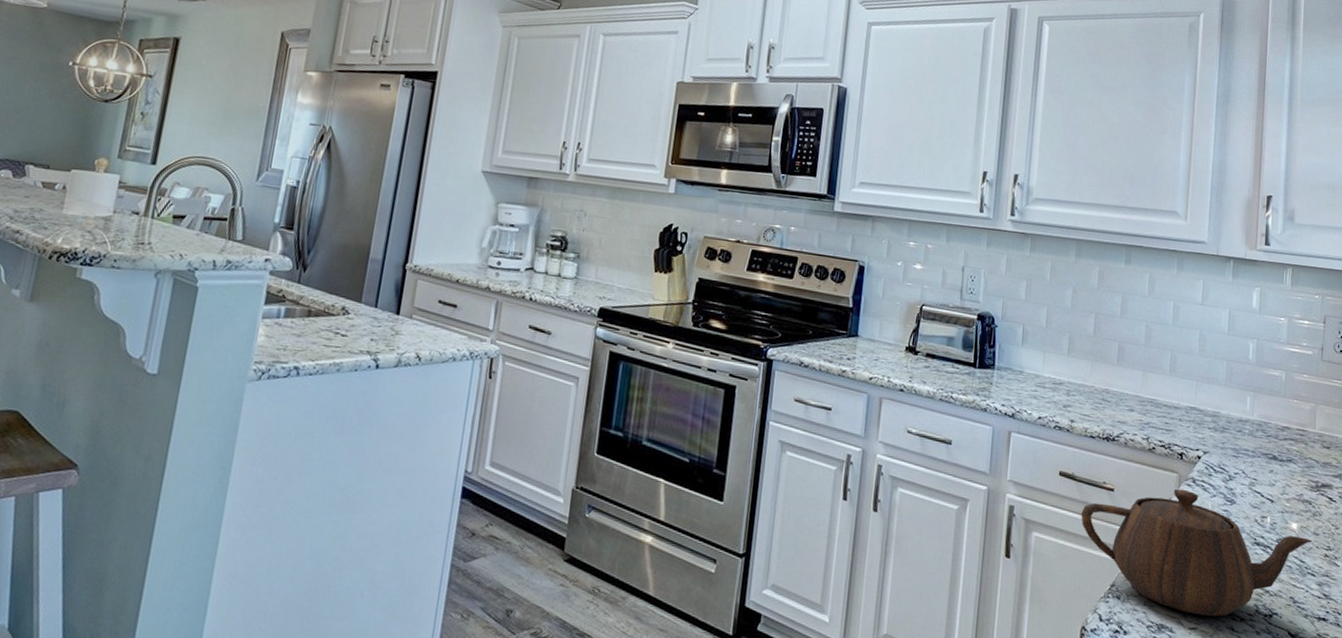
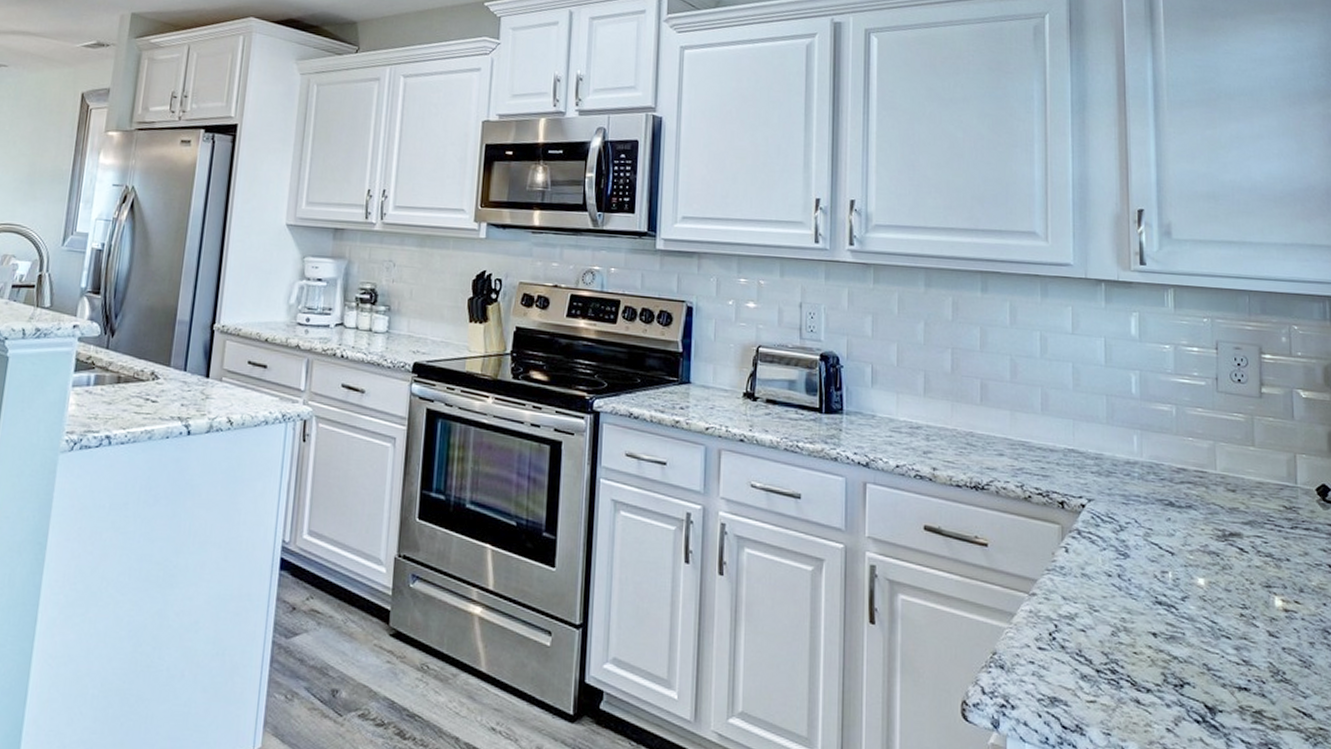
teapot: present [1081,488,1312,617] -> none [952,542,1223,688]

